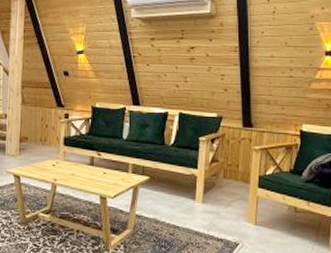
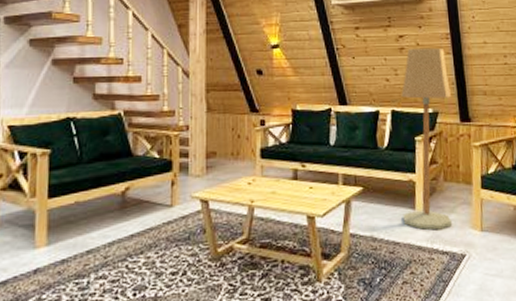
floor lamp: none [184,58,236,220] -> present [401,47,452,231]

